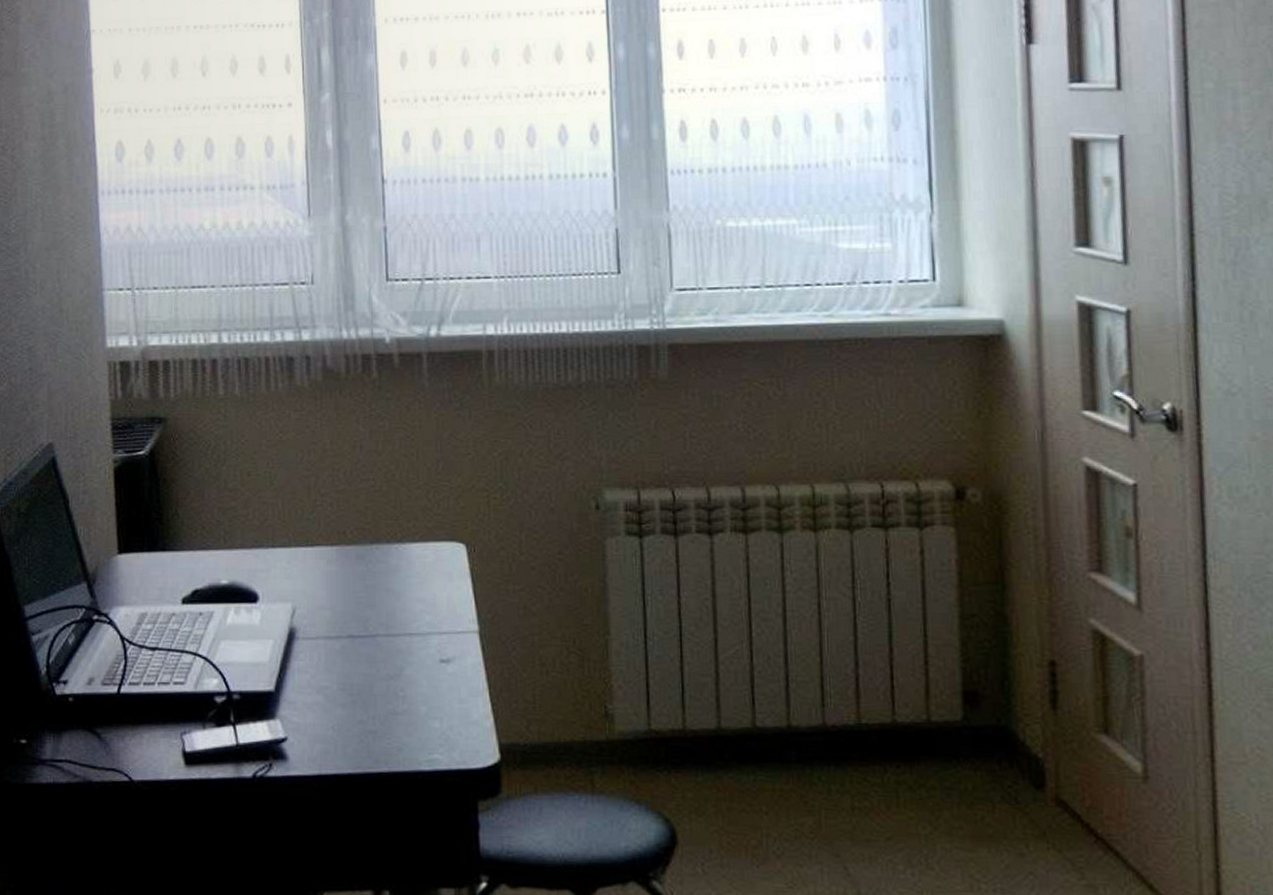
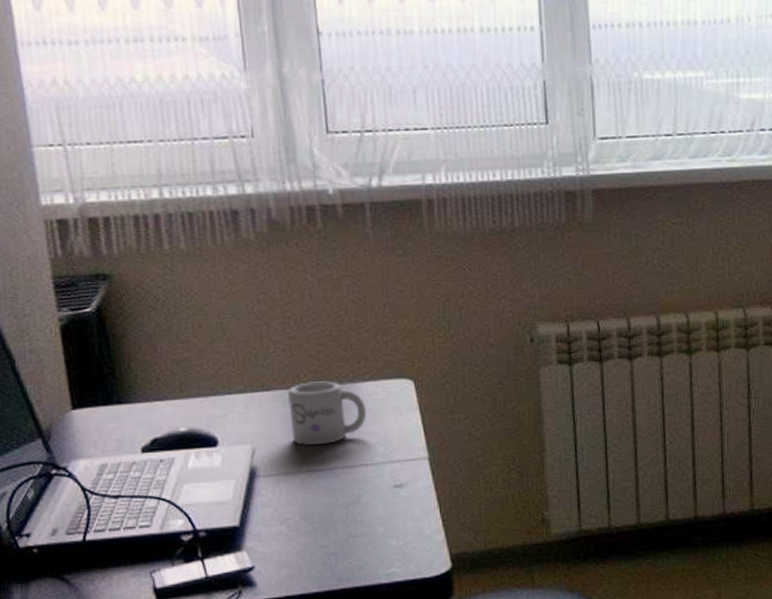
mug: none [332,539,414,609] -> present [287,381,367,446]

